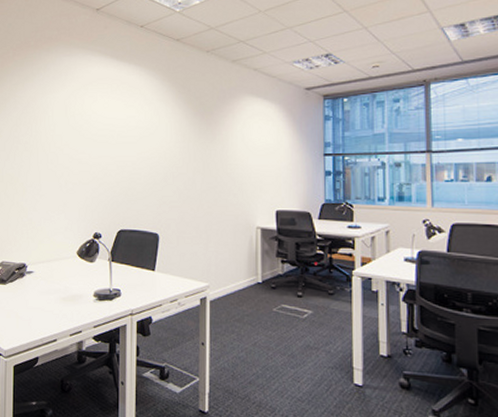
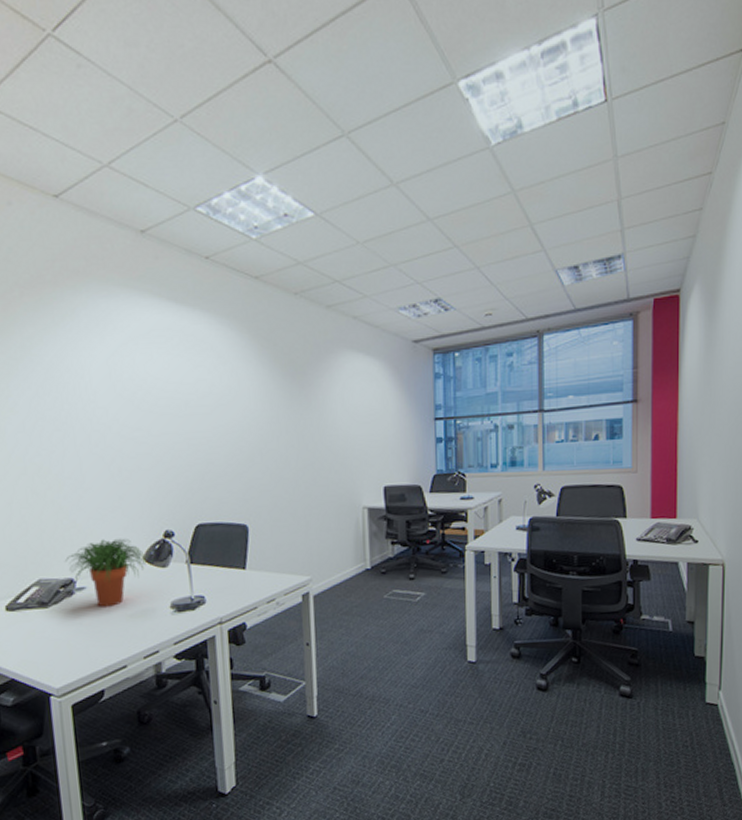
potted plant: none [22,235,78,289] -> present [65,538,146,607]

